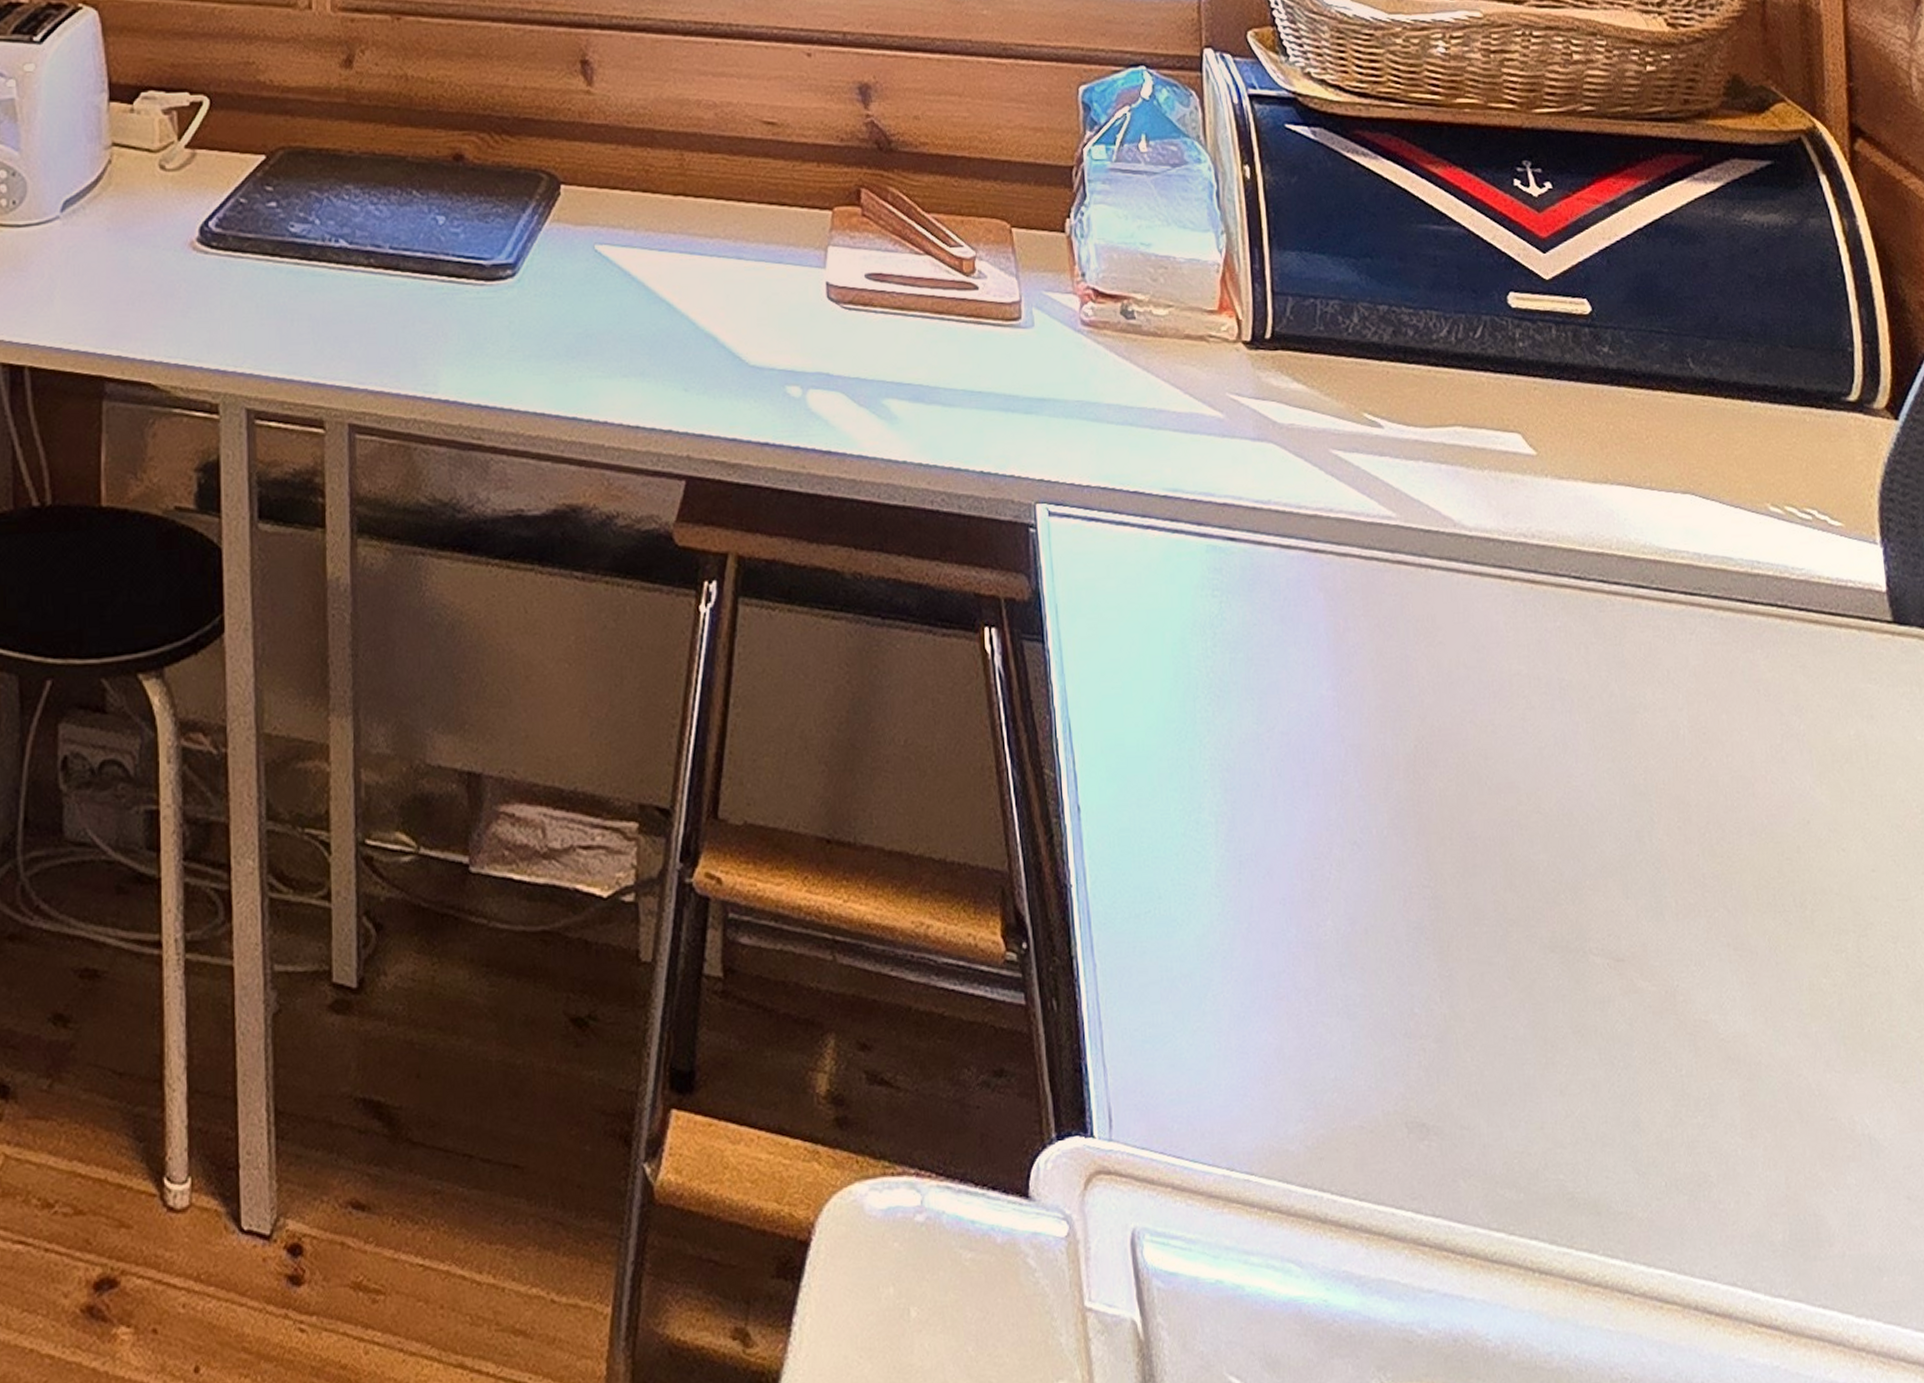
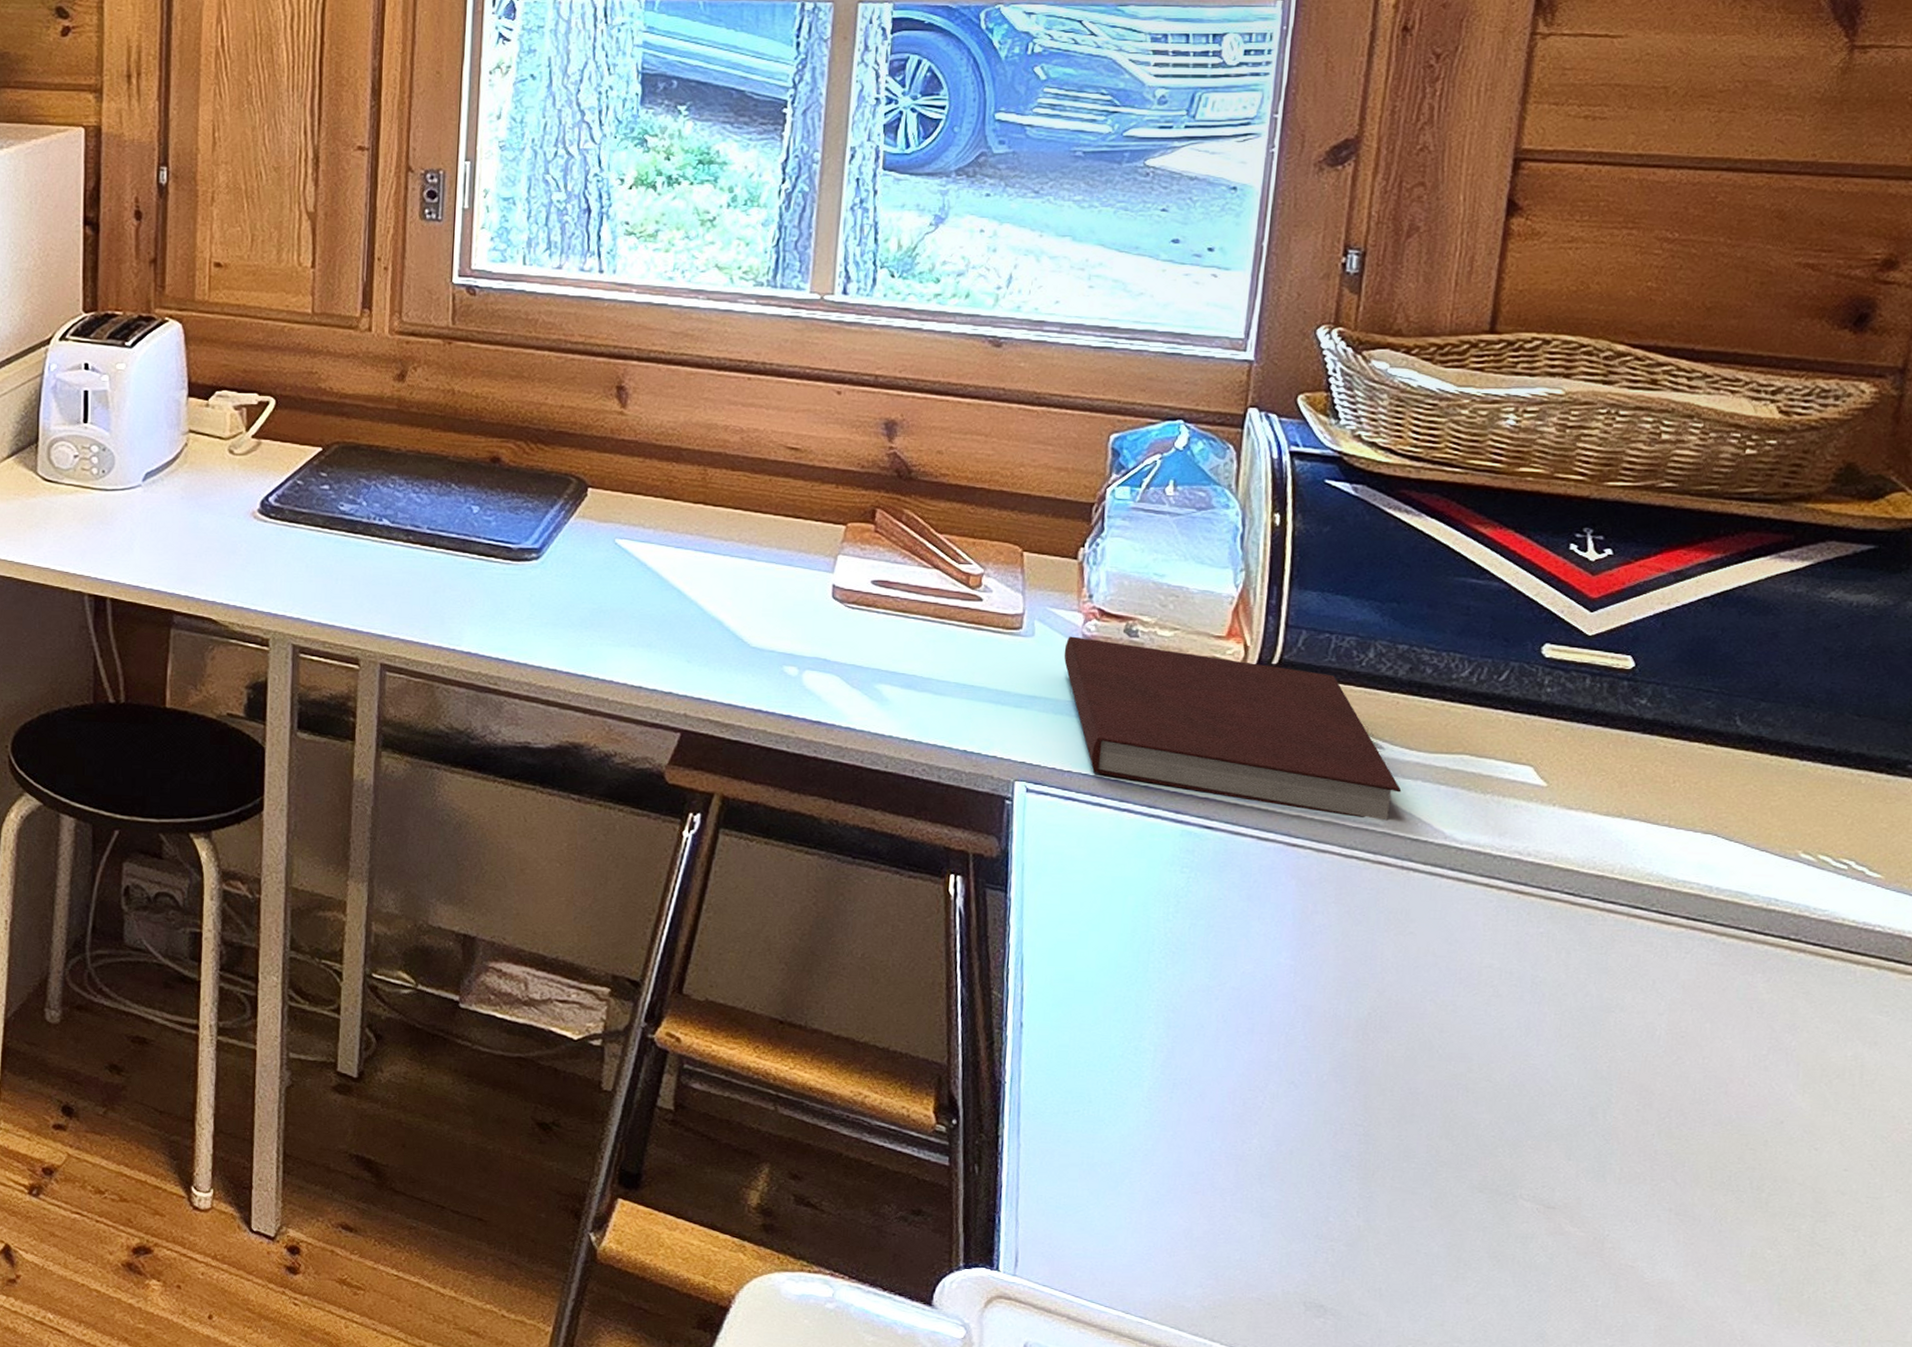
notebook: none [1065,323,1406,512] -> present [1063,636,1402,821]

